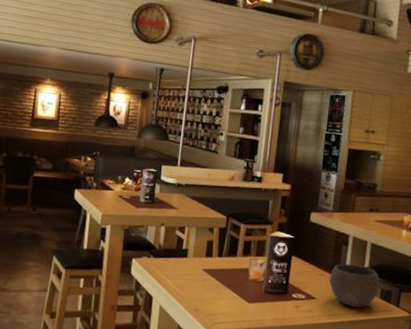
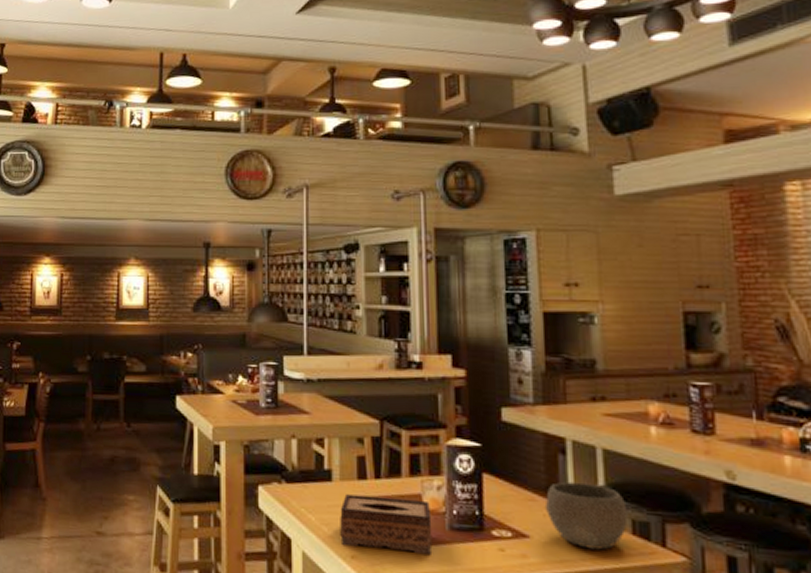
tissue box: none [188,267,254,310] -> present [340,494,433,556]

